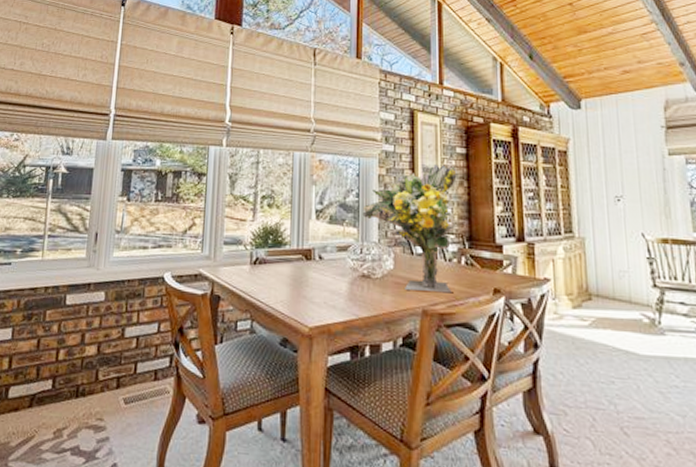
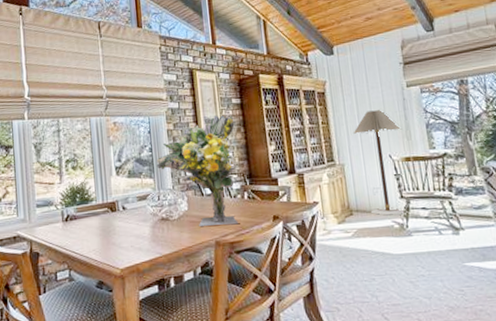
floor lamp: none [598,178,660,307] -> present [353,110,406,216]

